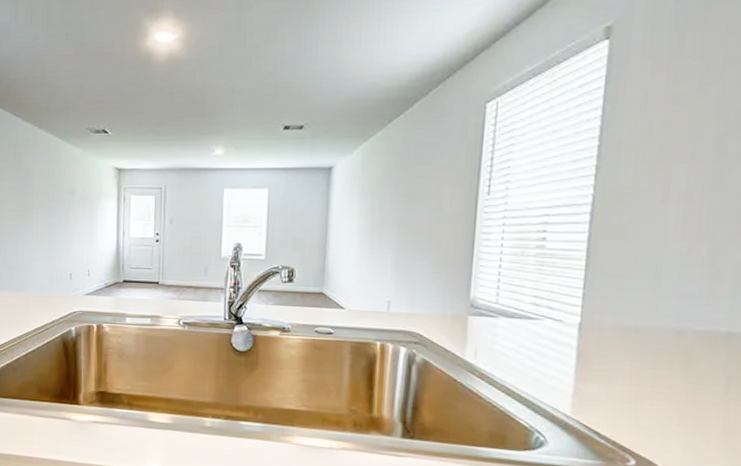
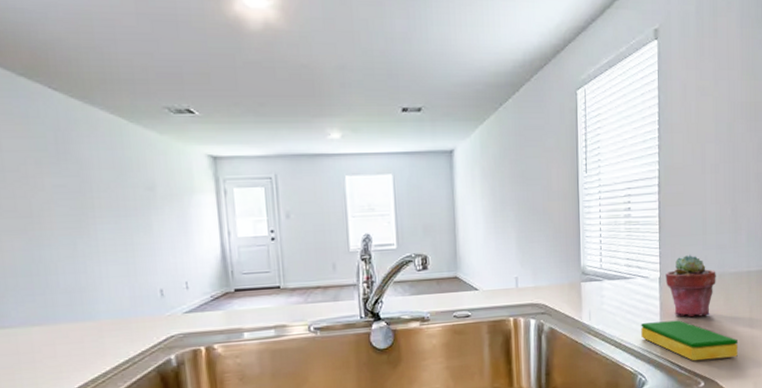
dish sponge: none [544,374,699,439] -> present [641,320,738,361]
potted succulent: none [588,300,672,380] -> present [665,254,716,317]

